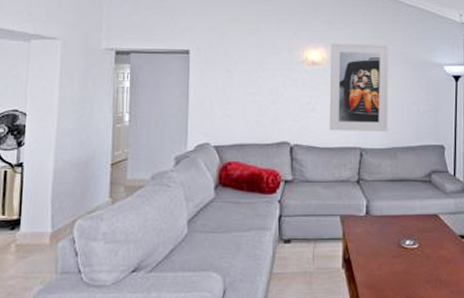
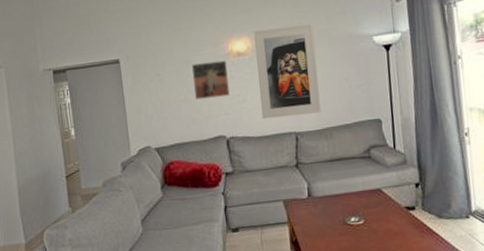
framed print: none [264,66,300,102] -> present [192,60,230,100]

